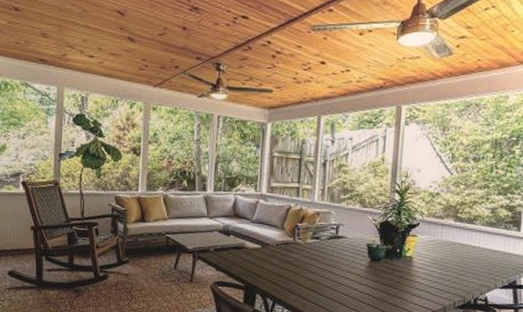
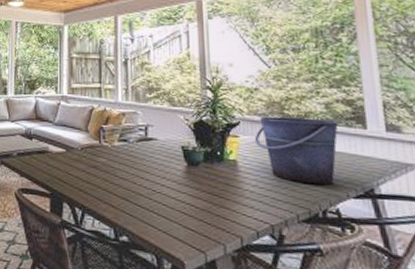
bucket: none [429,218,499,278] -> present [254,116,338,185]

